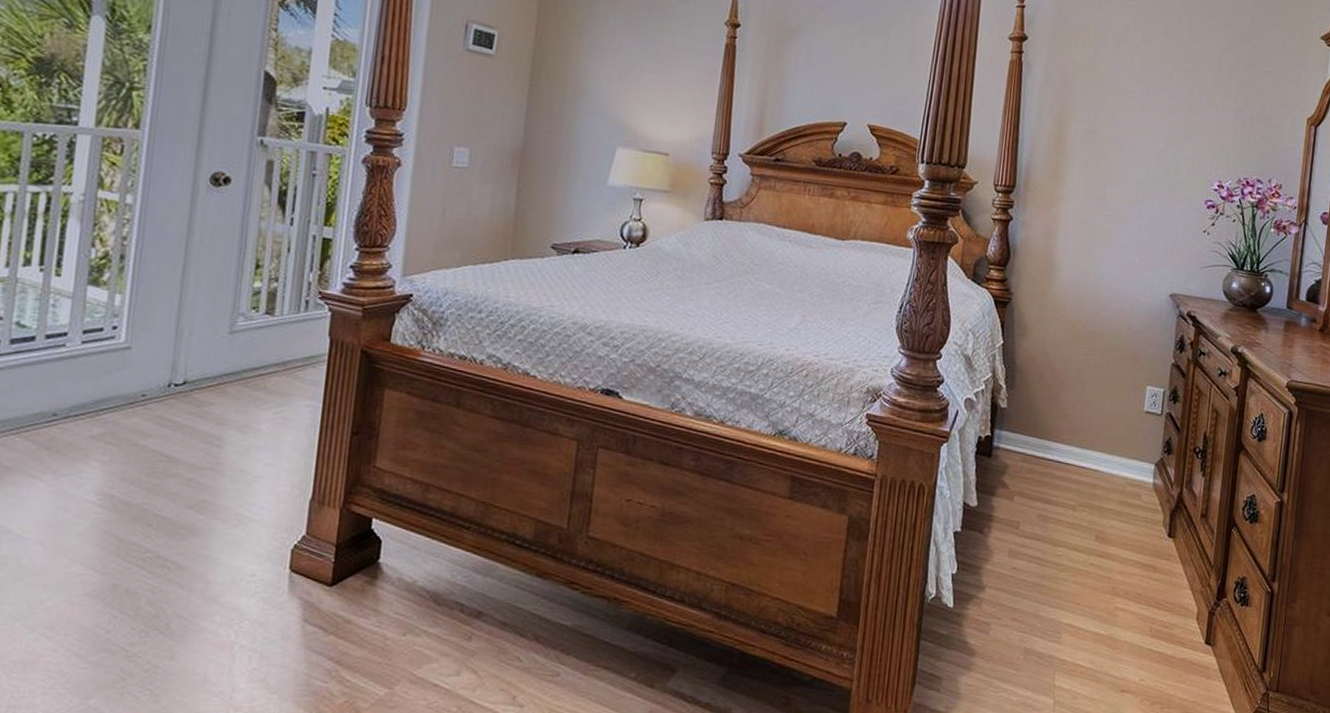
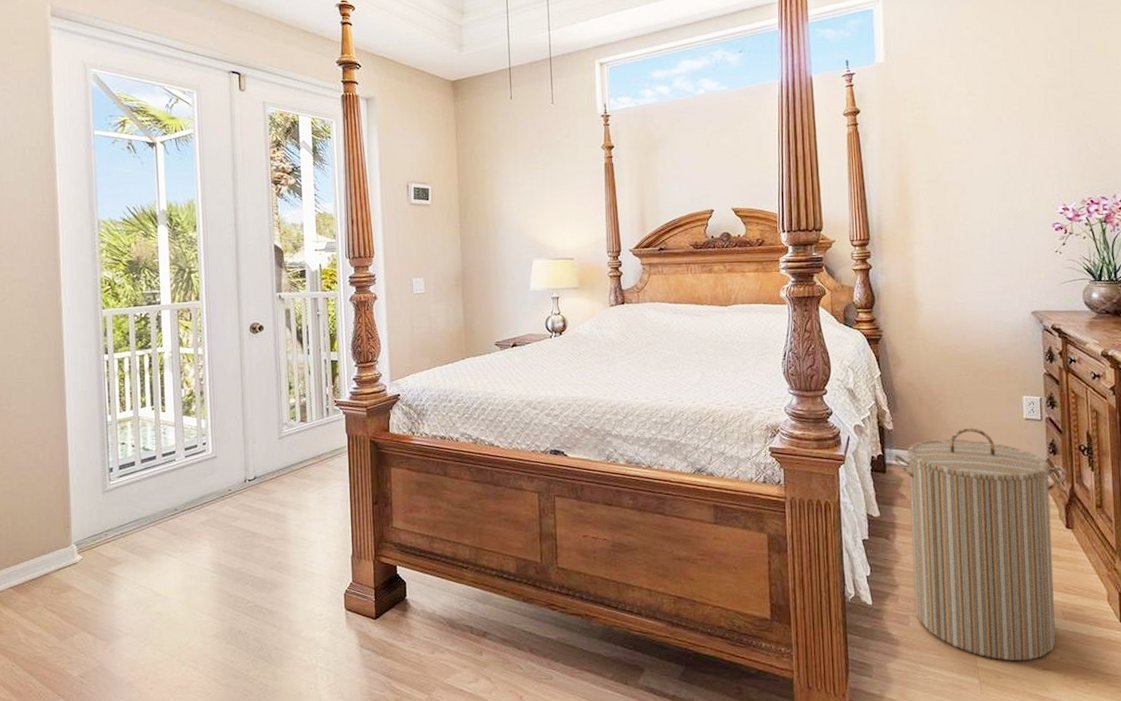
laundry hamper: none [997,415,1178,681] -> present [893,428,1067,661]

